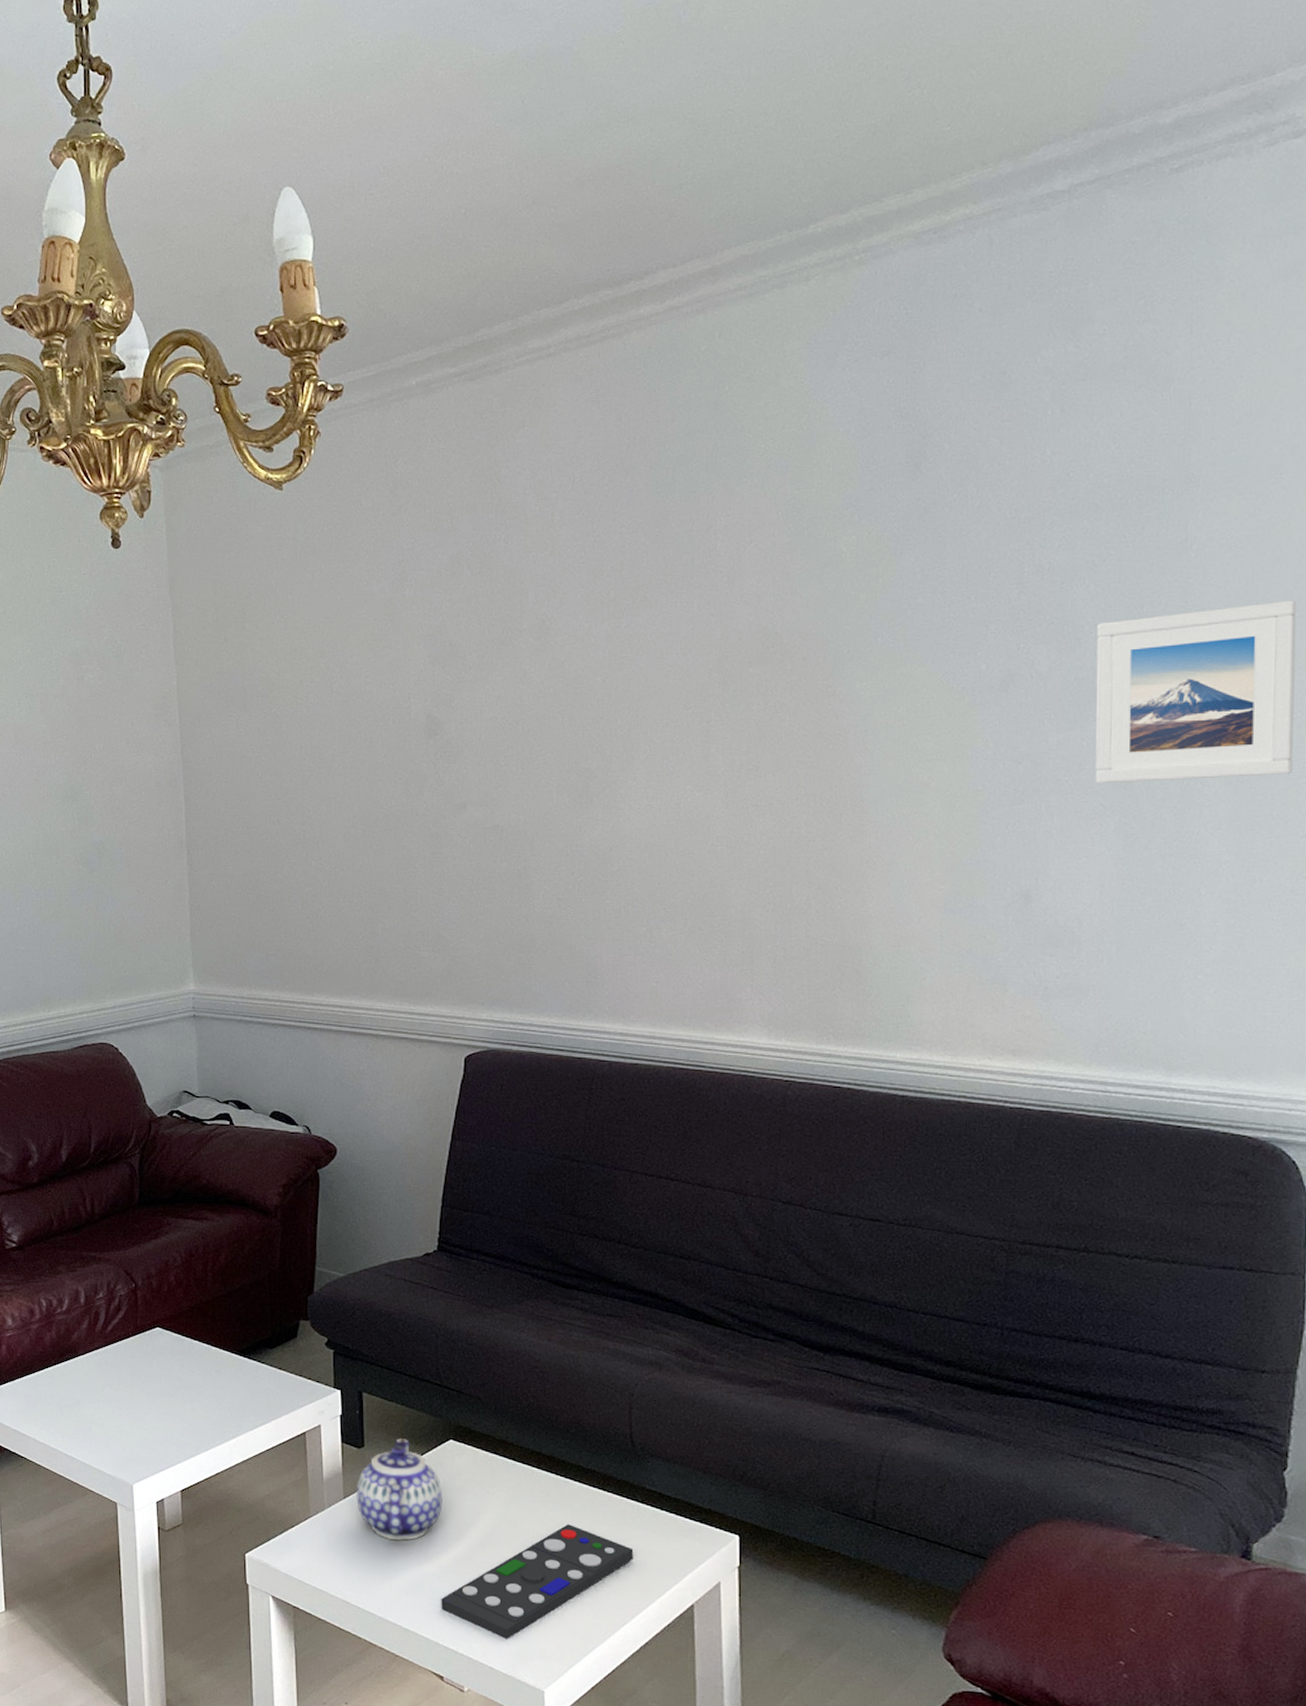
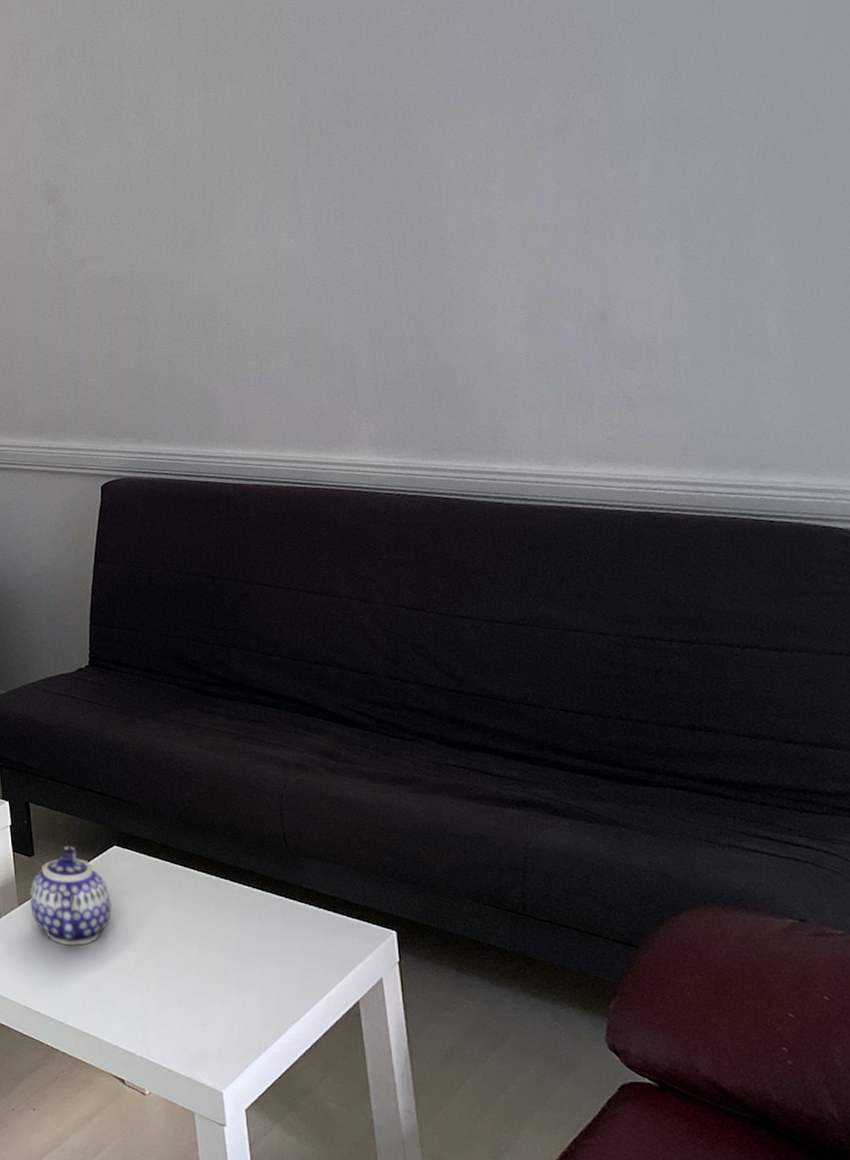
remote control: present [441,1524,634,1639] -> none [117,925,297,1041]
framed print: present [1095,600,1297,784] -> none [637,42,834,213]

